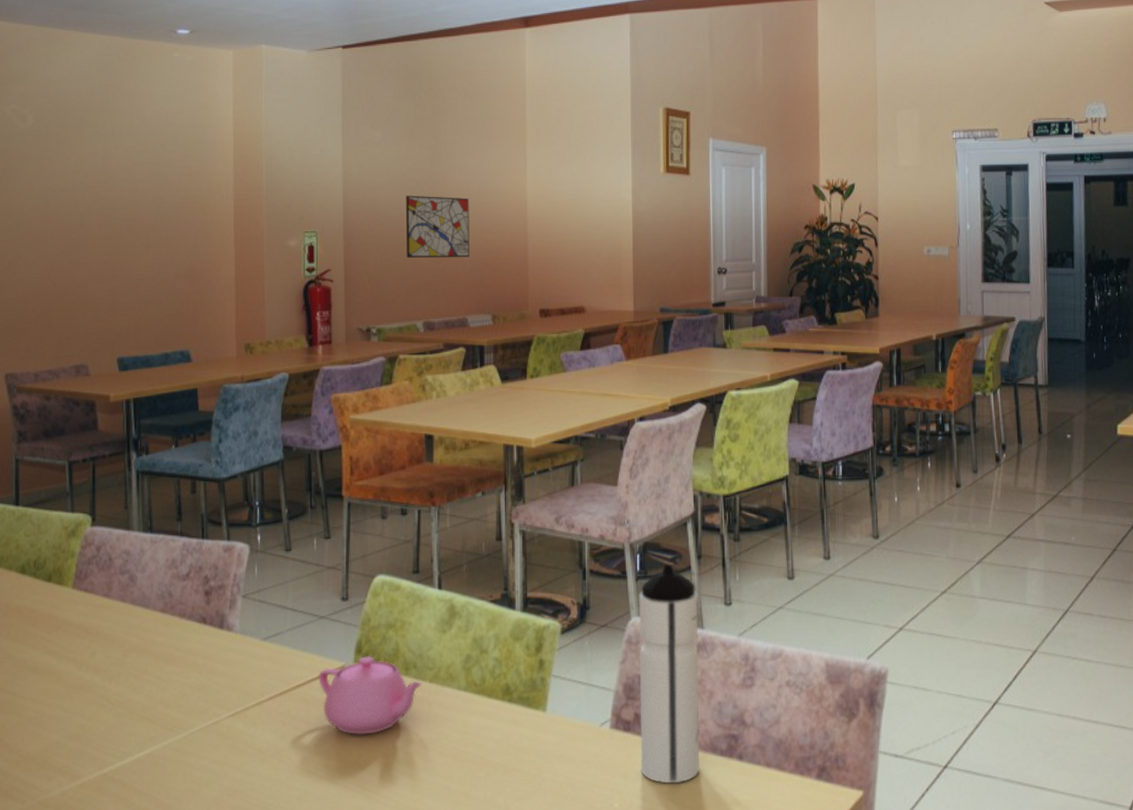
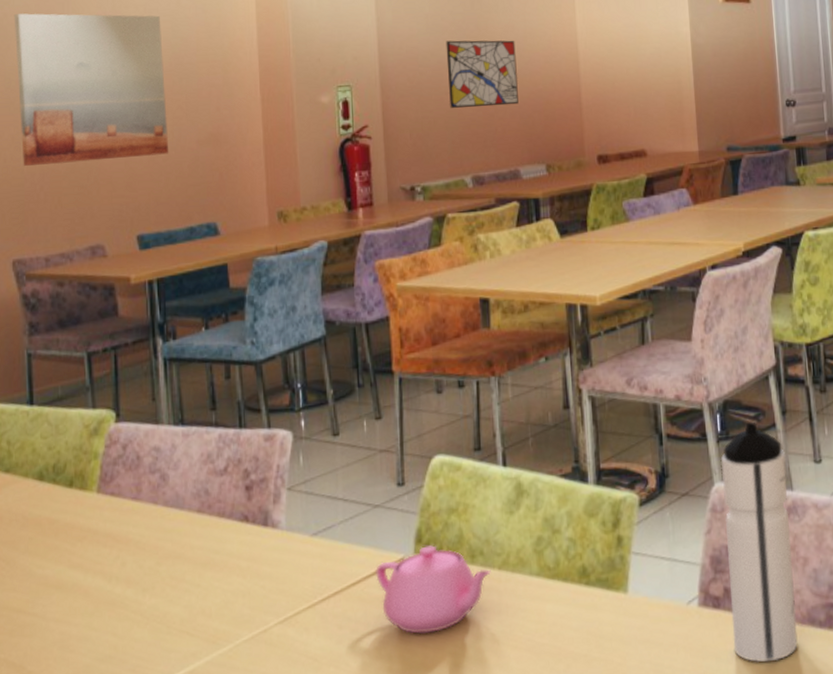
wall art: none [14,149,150,289] -> present [13,13,169,166]

